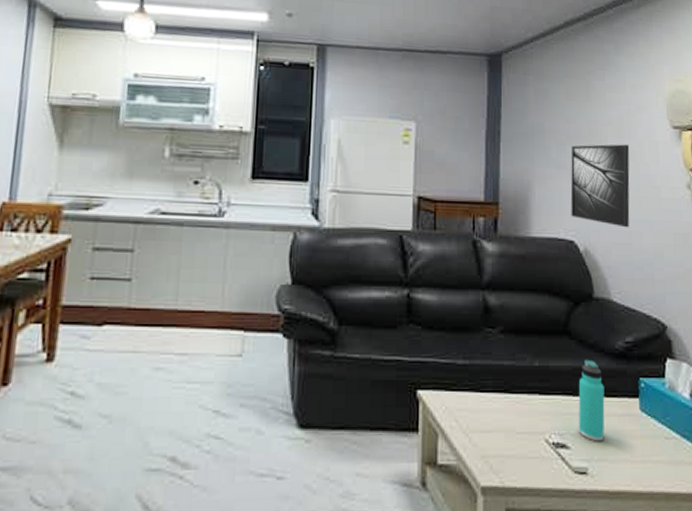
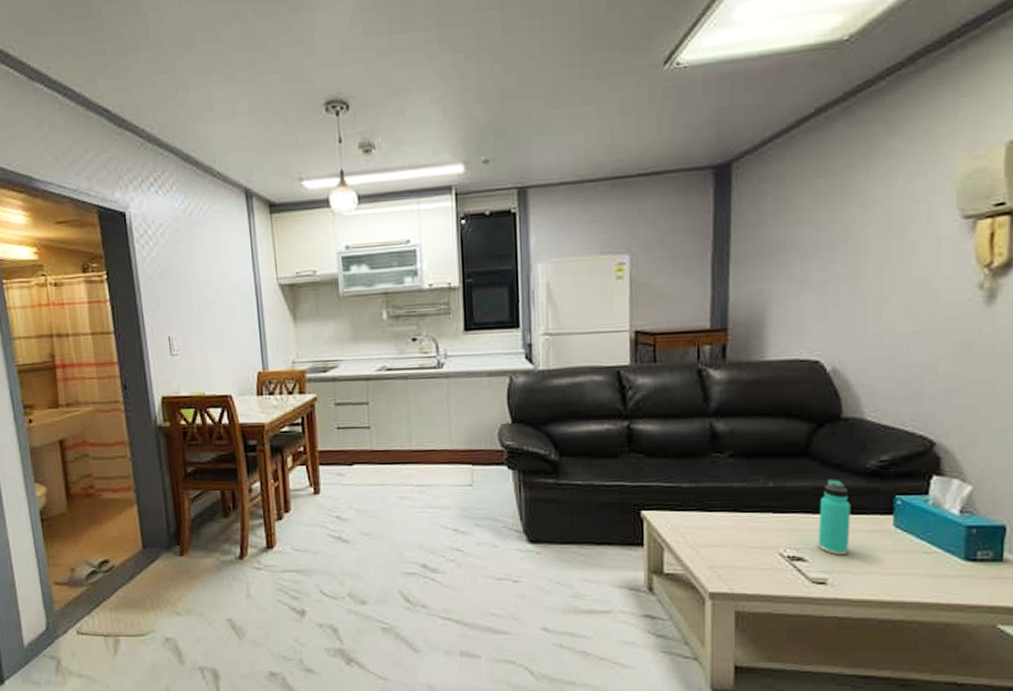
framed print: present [570,144,630,228] -> none [816,246,899,342]

